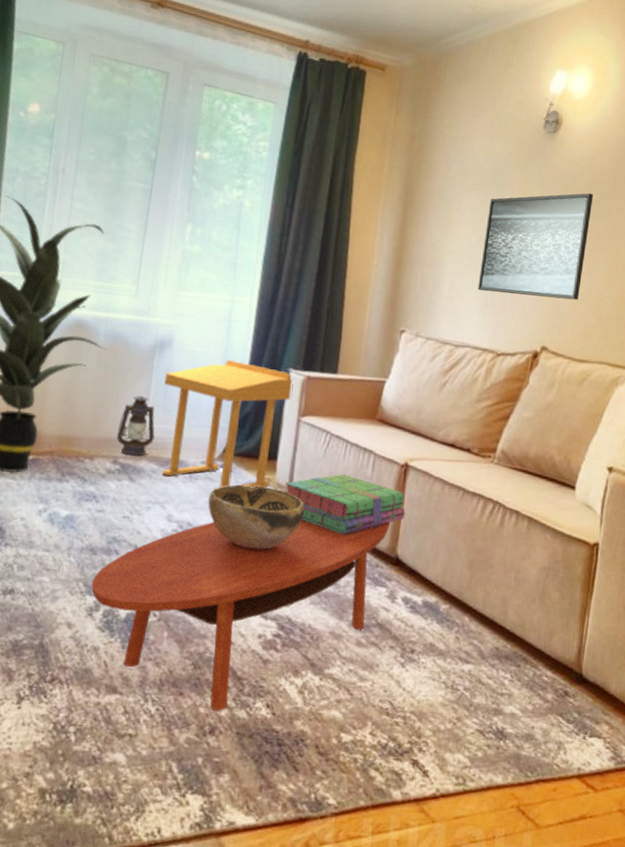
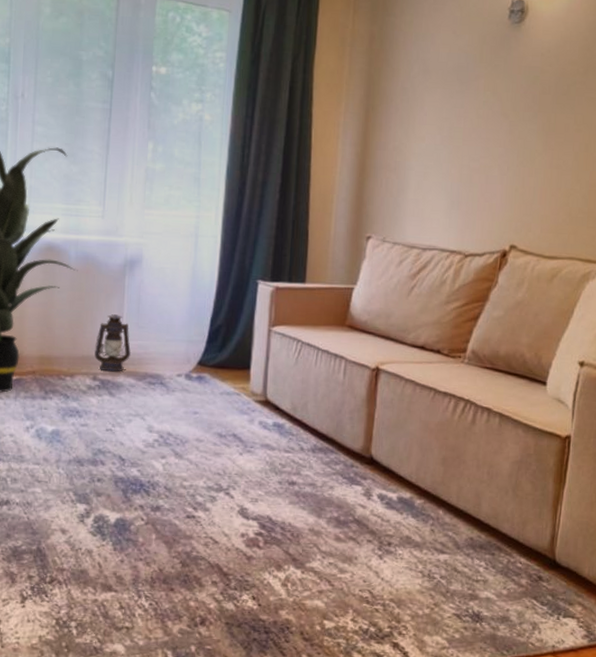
coffee table: present [91,518,391,711] -> none [81,424,364,604]
side table: present [162,360,294,491] -> none [136,275,263,401]
decorative bowl: present [208,484,305,549] -> none [186,394,279,455]
stack of books: present [285,474,406,535] -> none [260,380,378,438]
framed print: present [477,193,594,300] -> none [443,85,562,196]

